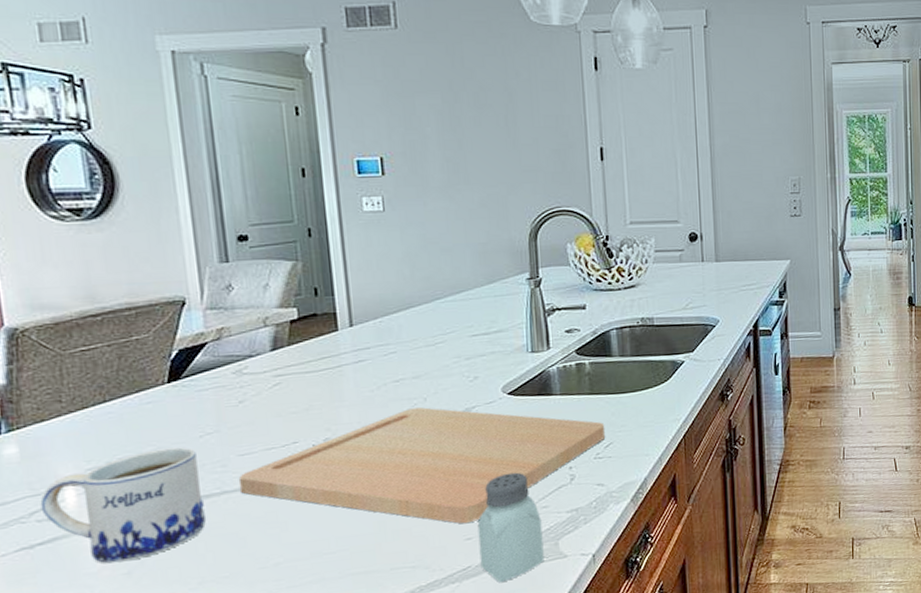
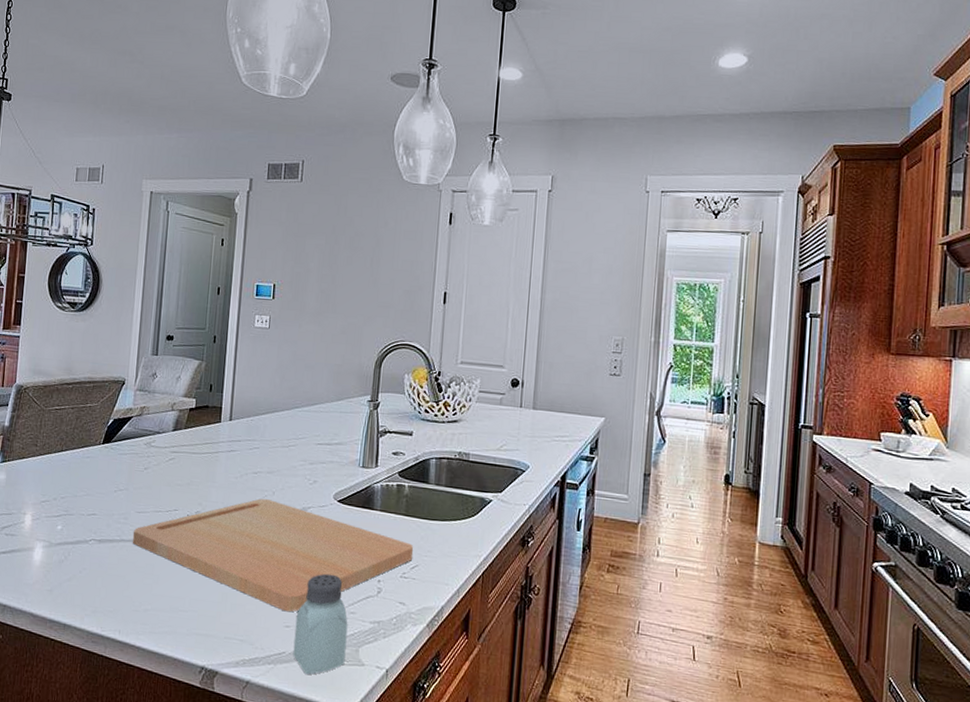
mug: present [40,447,206,564] -> none [9,495,110,581]

